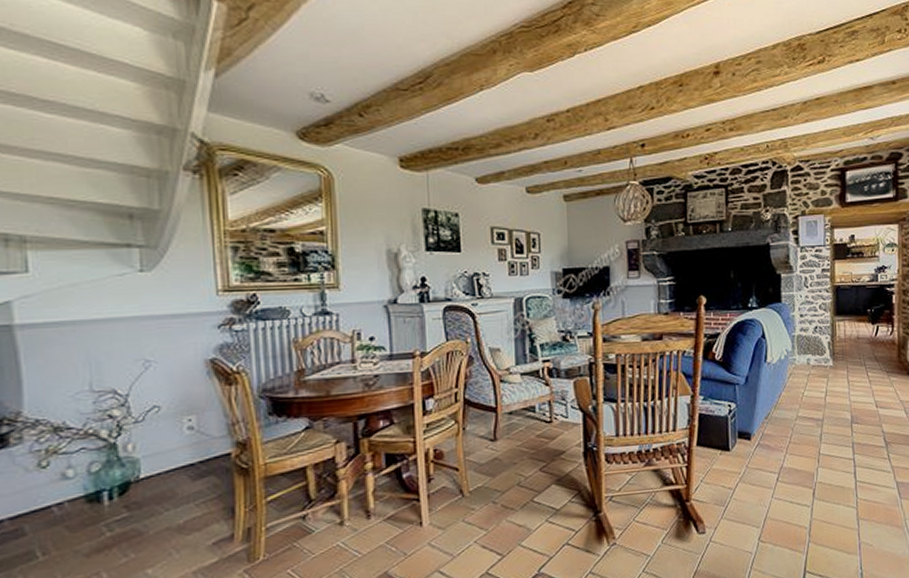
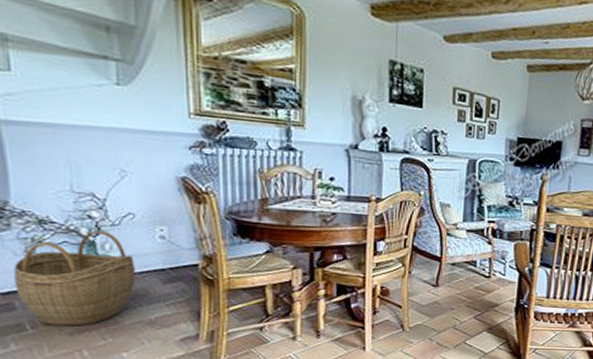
woven basket: none [25,429,161,549] -> present [14,230,135,327]

